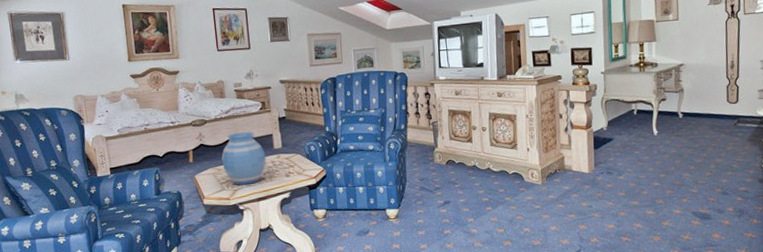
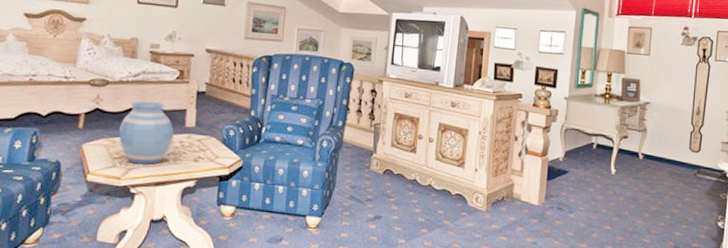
picture frame: none [653,44,674,67] -> present [620,77,641,102]

